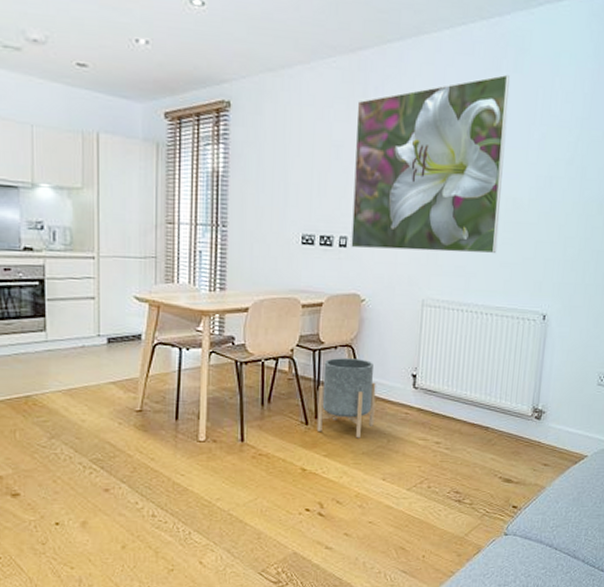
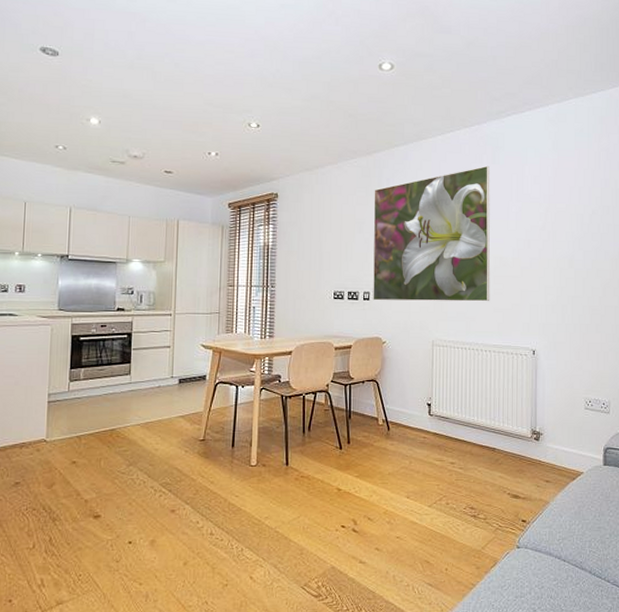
planter: present [316,358,376,438] -> none [349,391,398,461]

